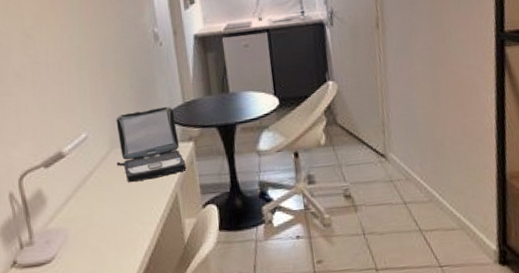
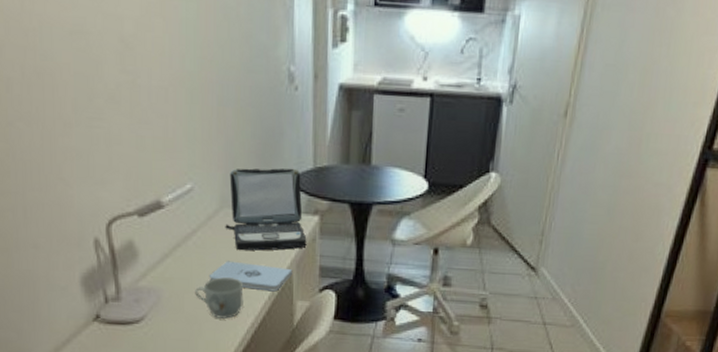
mug: none [96,207,139,247] -> present [195,277,244,319]
notepad: none [108,191,178,215] -> present [210,261,293,292]

